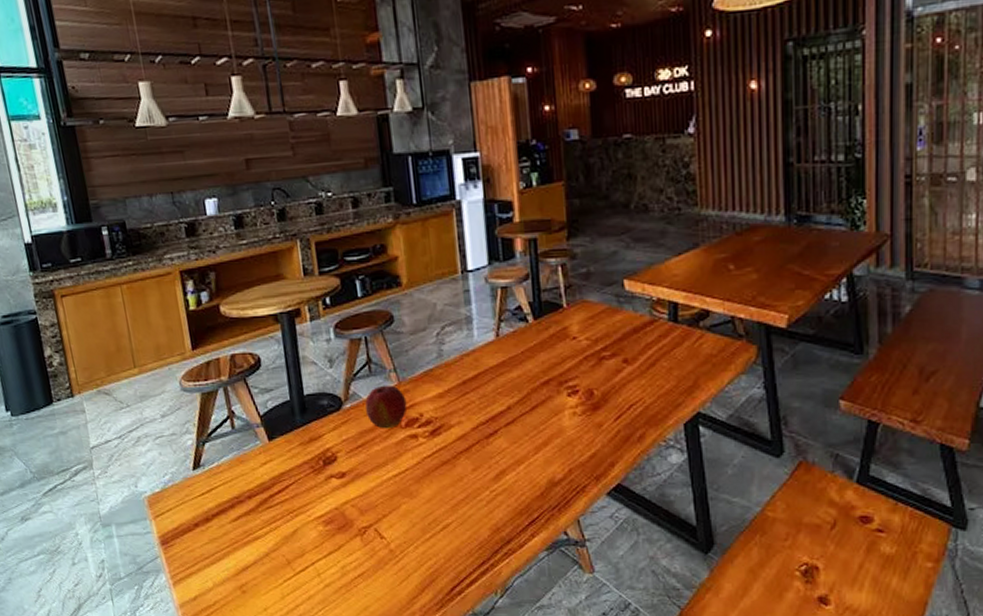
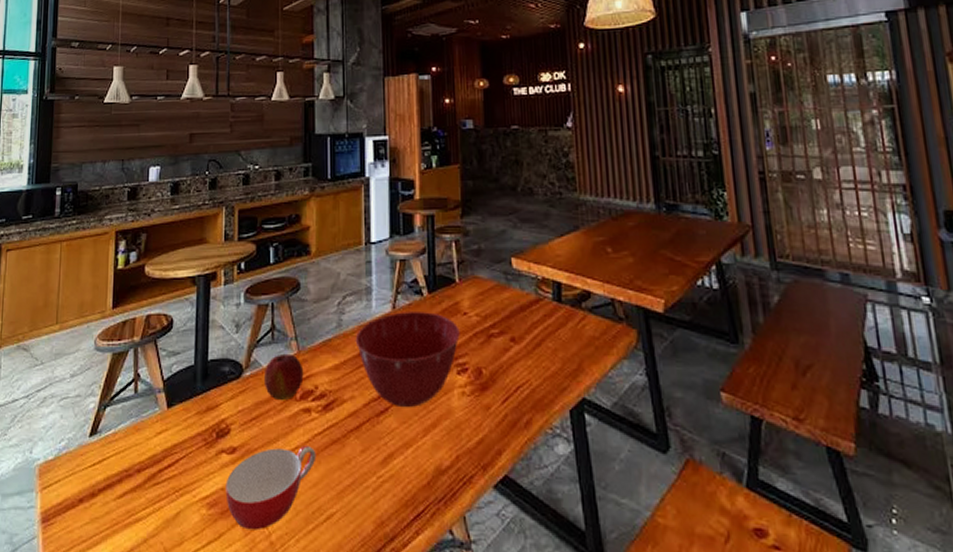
bowl: none [339,468,428,541] -> present [225,446,316,530]
mixing bowl: none [458,338,570,430] -> present [355,312,460,408]

